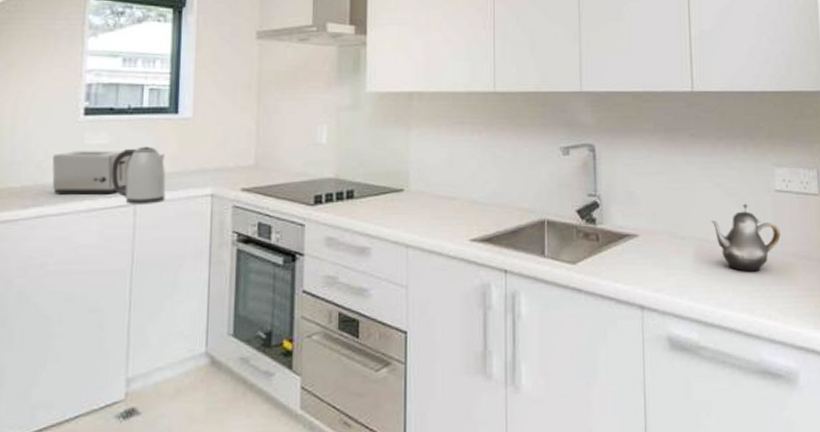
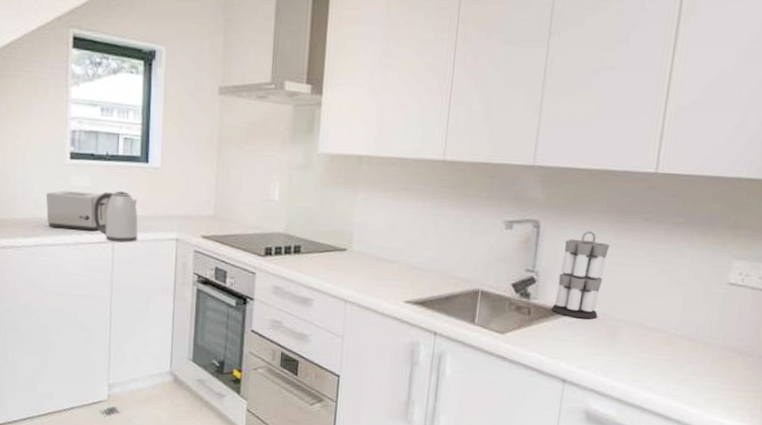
spice rack: none [619,150,664,240] -> present [552,230,611,320]
teapot: present [711,203,781,272] -> none [651,293,725,361]

